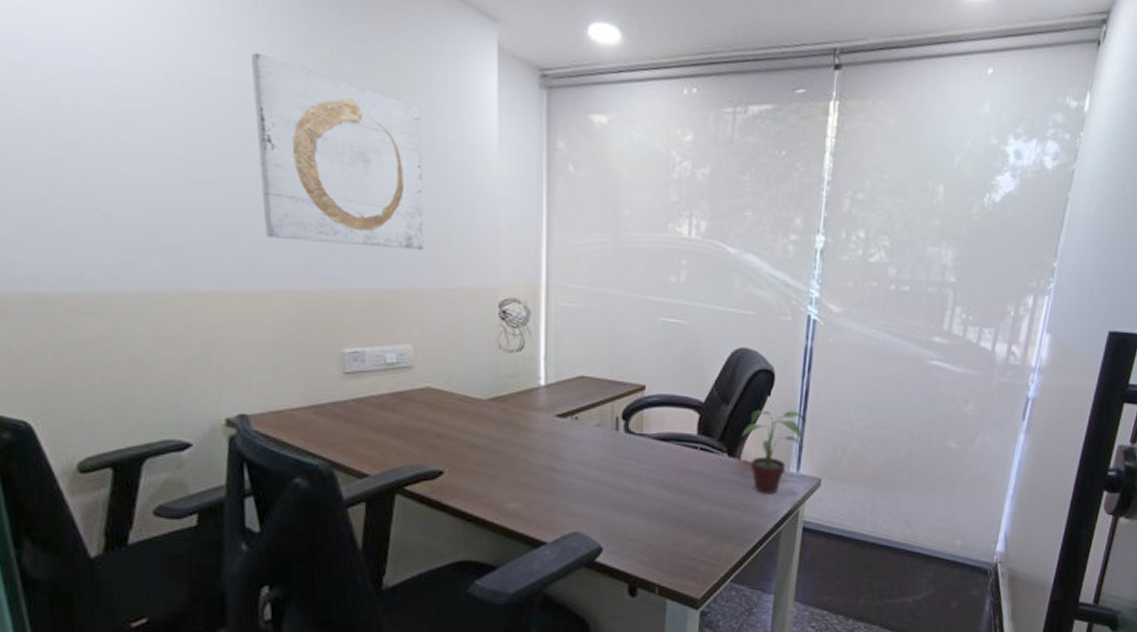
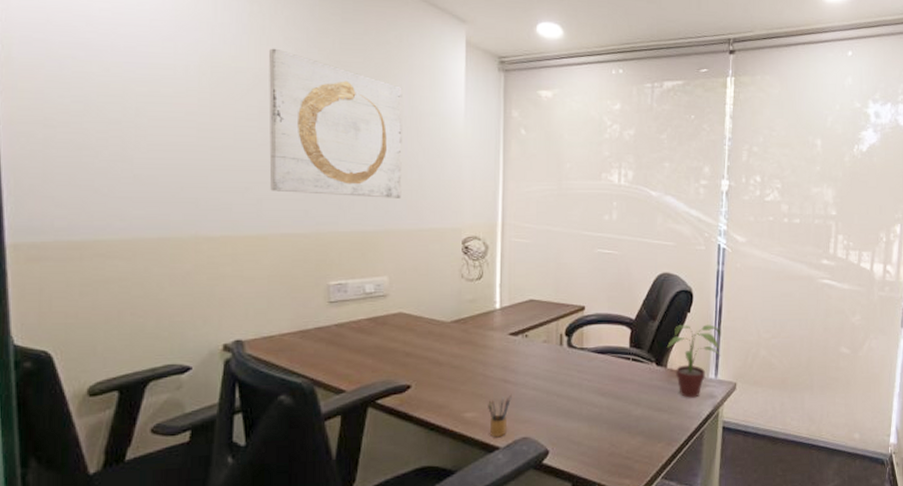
pencil box: none [532,484,560,531] -> present [488,394,512,437]

